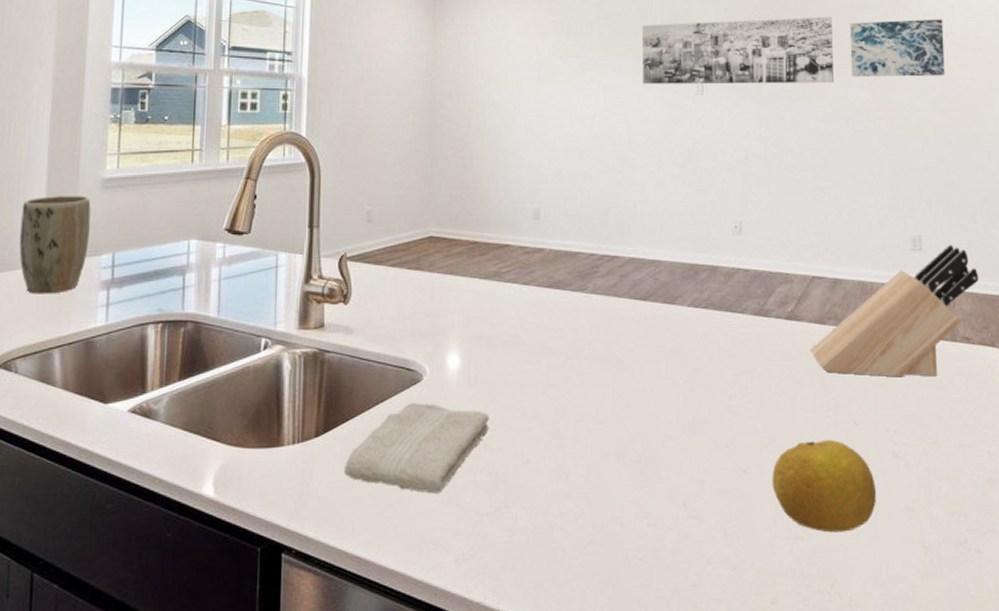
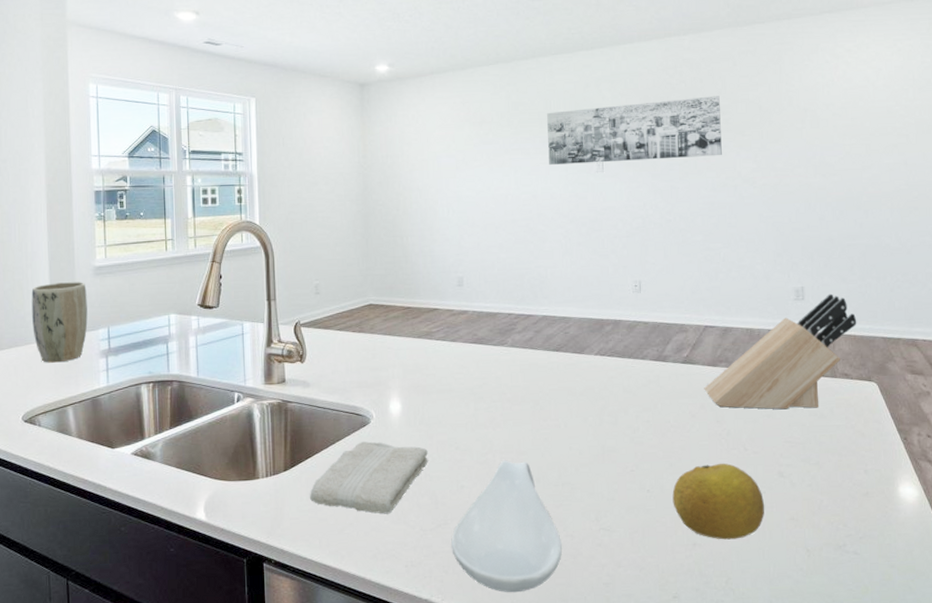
spoon rest: none [512,430,644,596] -> present [451,460,563,593]
wall art: present [849,19,945,78] -> none [736,92,826,150]

